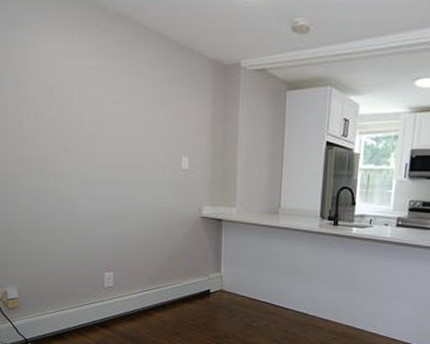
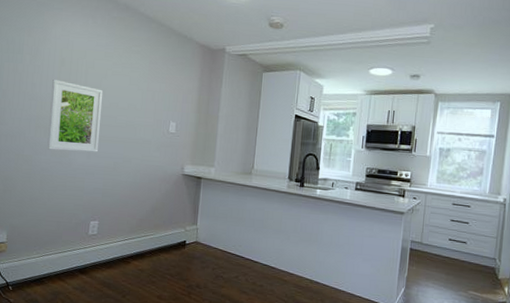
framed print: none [42,111,104,196] -> present [47,79,104,152]

